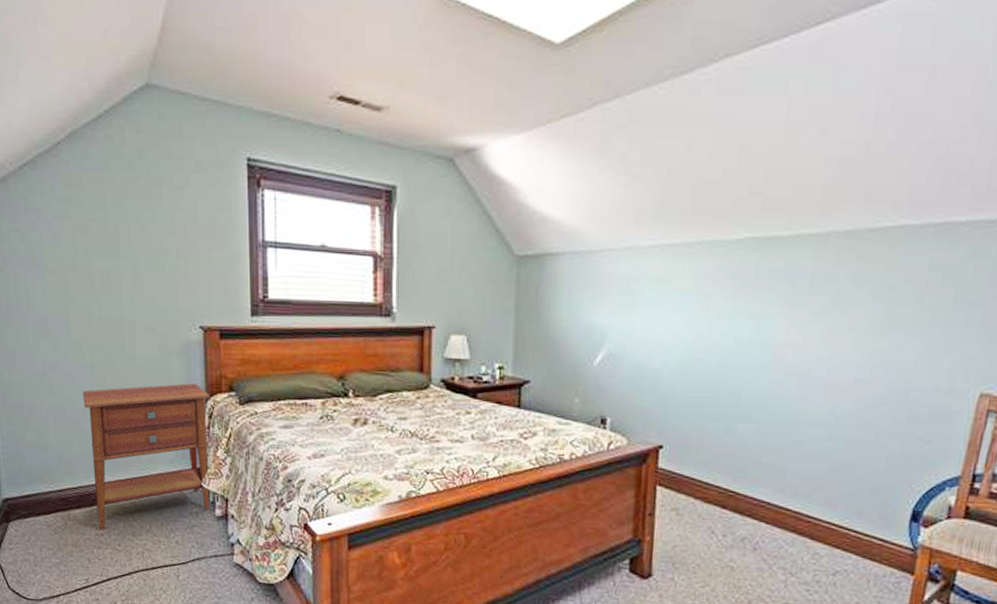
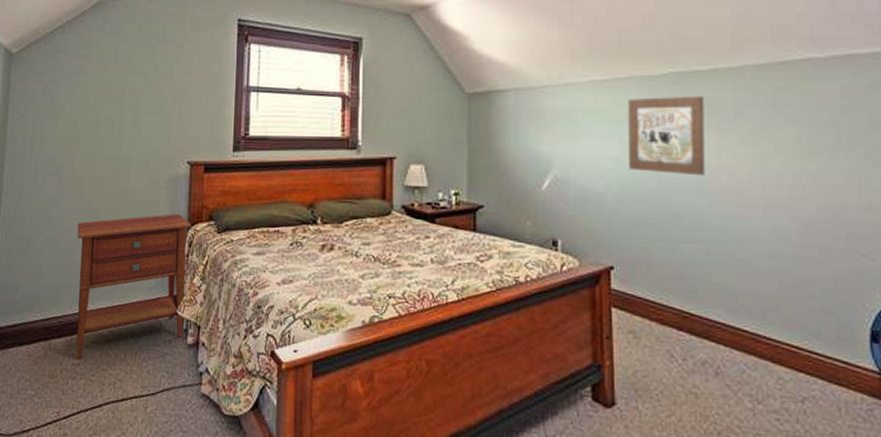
wall art: none [689,265,780,354] -> present [628,96,705,176]

